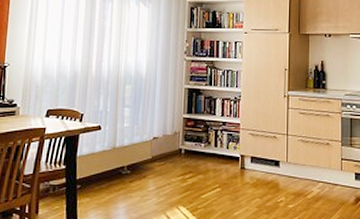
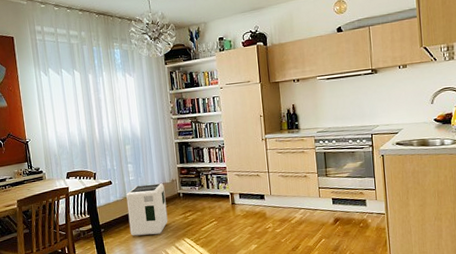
air purifier: none [113,135,164,199] -> present [126,183,168,236]

